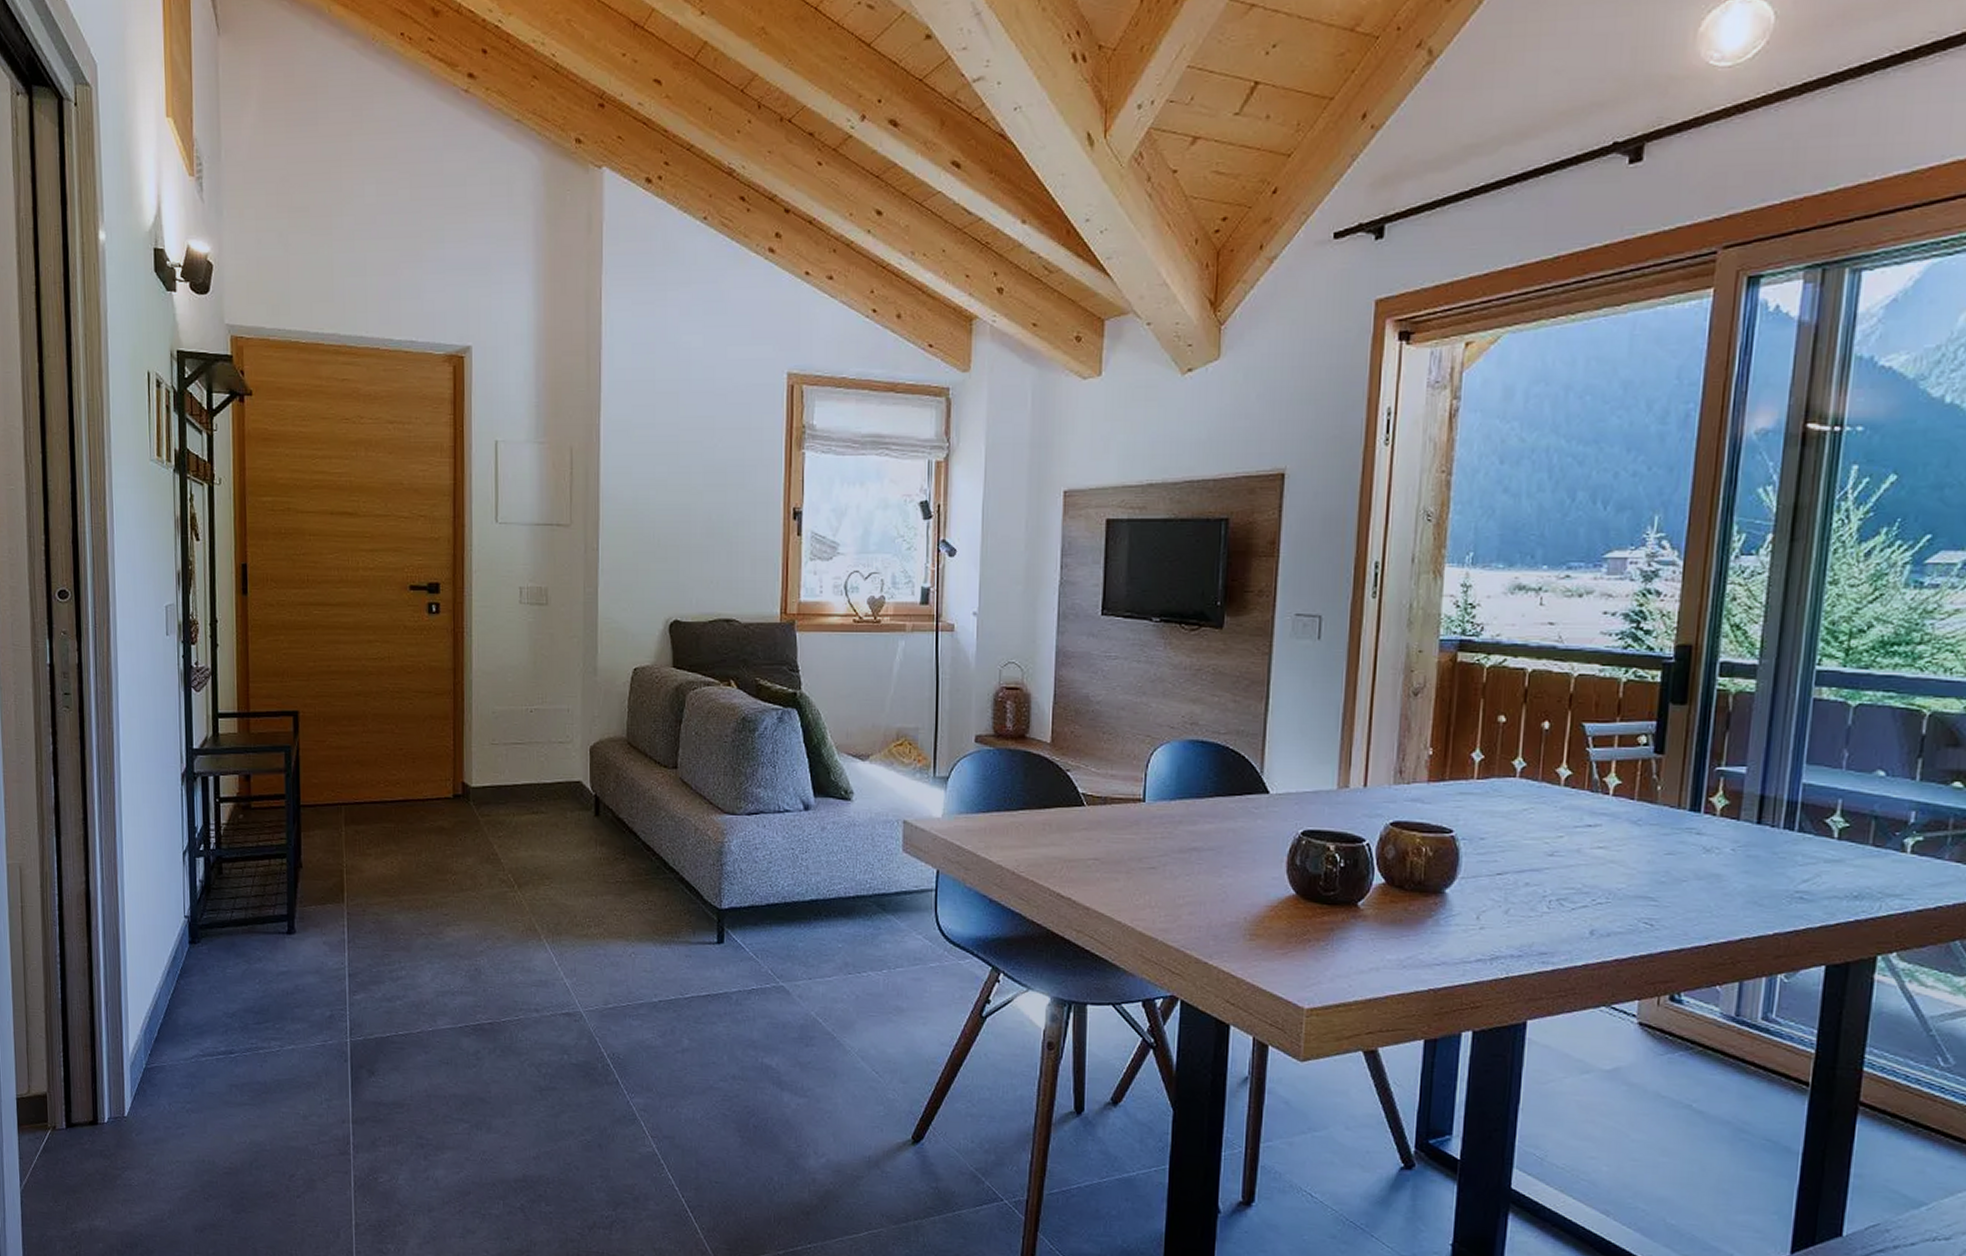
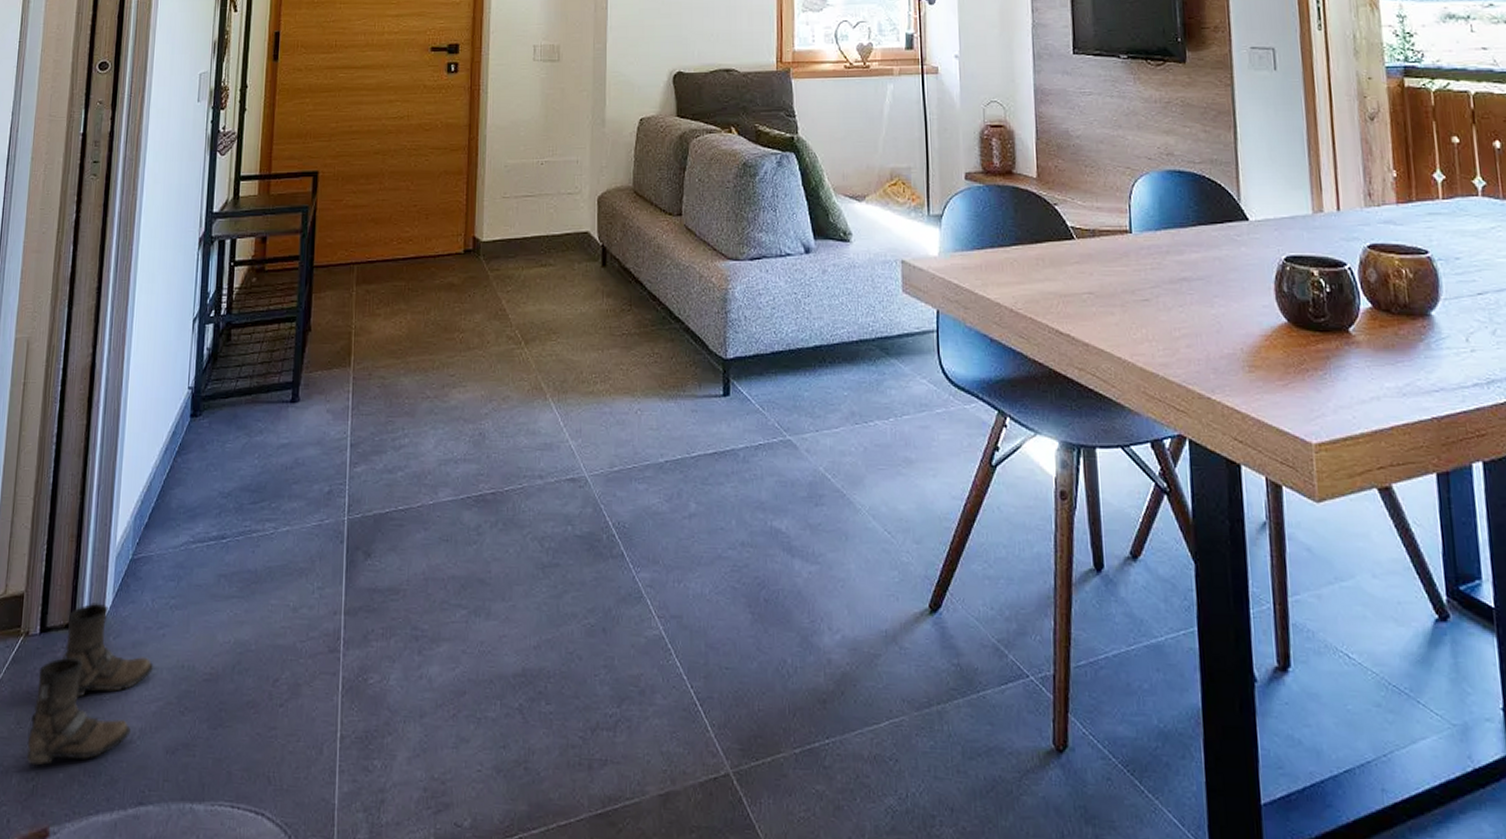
boots: none [66,1104,177,1237] -> present [26,603,154,766]

